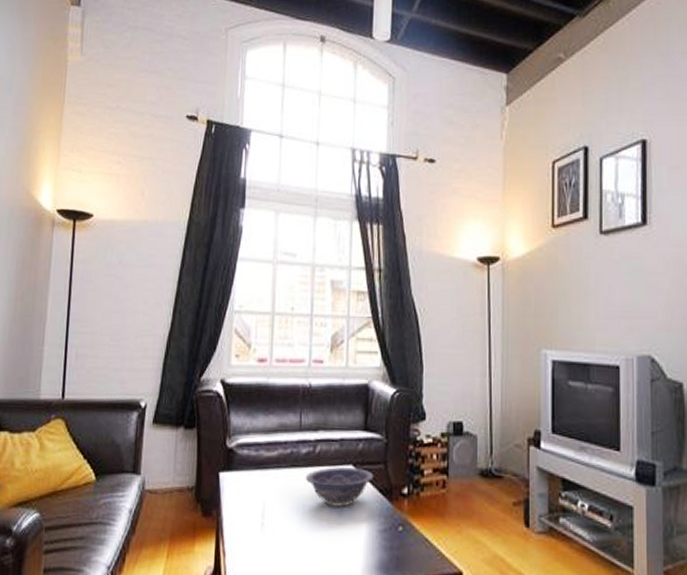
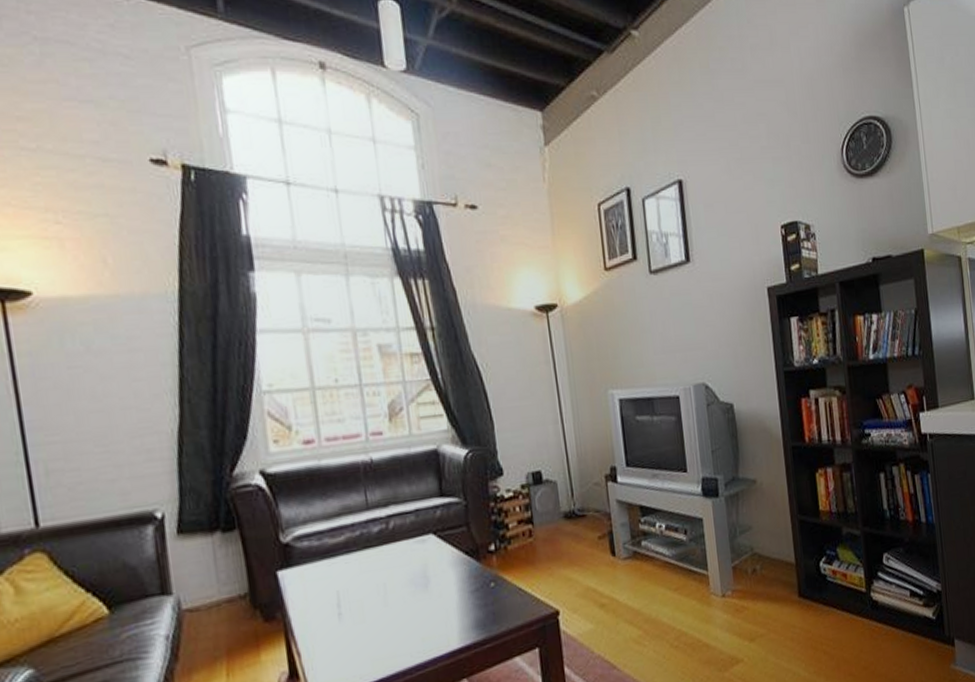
decorative bowl: present [305,467,374,507] -> none [381,535,458,580]

